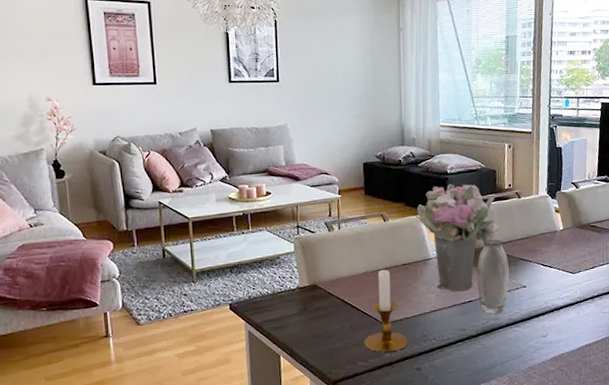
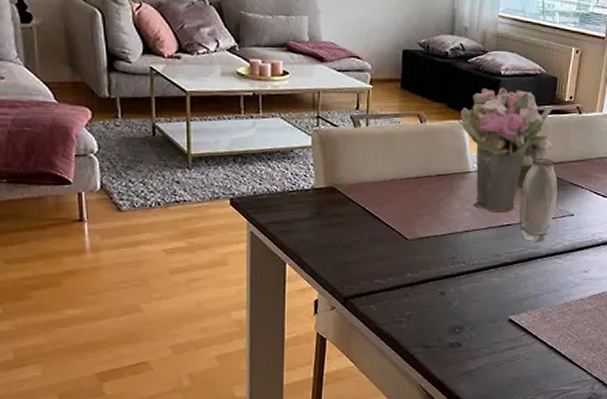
candlestick: present [364,269,408,352] -> none [383,178,434,271]

